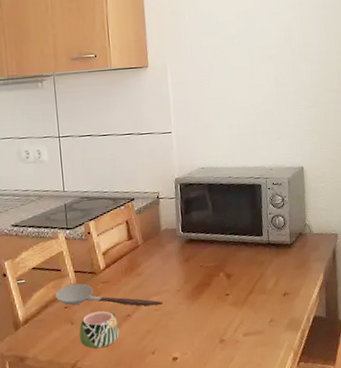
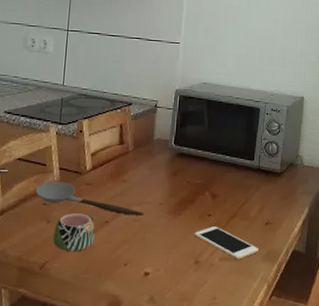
cell phone: none [215,304,280,333] -> present [194,226,258,260]

